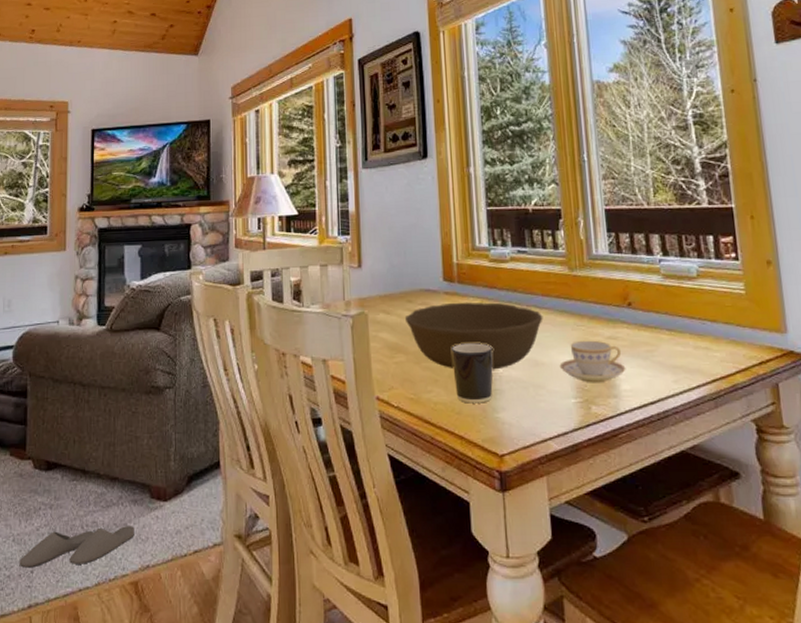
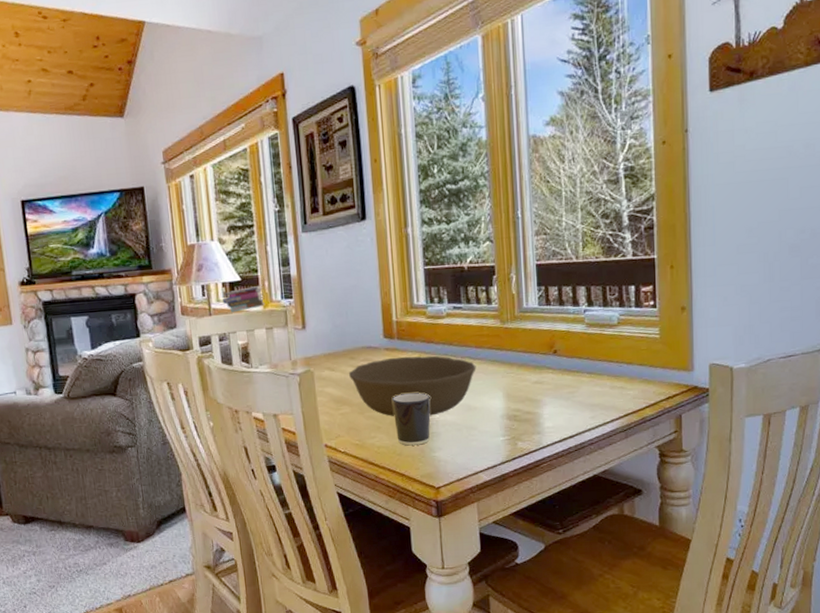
slippers: present [19,526,134,568] -> none [12,564,114,604]
books: none [278,220,321,248] -> present [223,285,265,313]
teacup: present [559,340,626,383] -> none [490,385,549,423]

